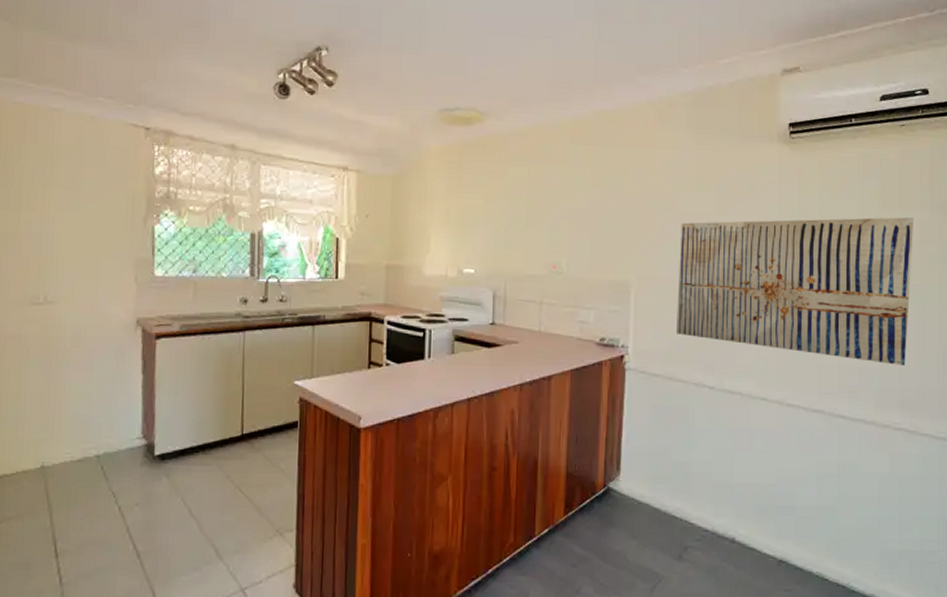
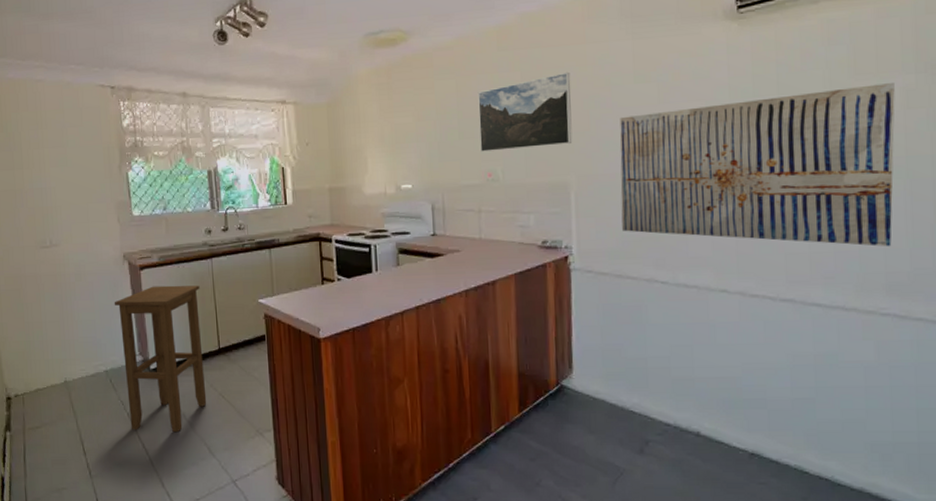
stool: none [117,358,227,532] -> present [114,285,207,433]
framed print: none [547,173,639,244] -> present [478,72,573,152]

